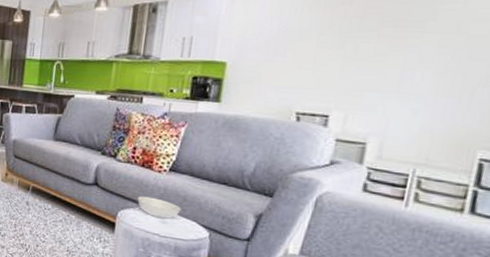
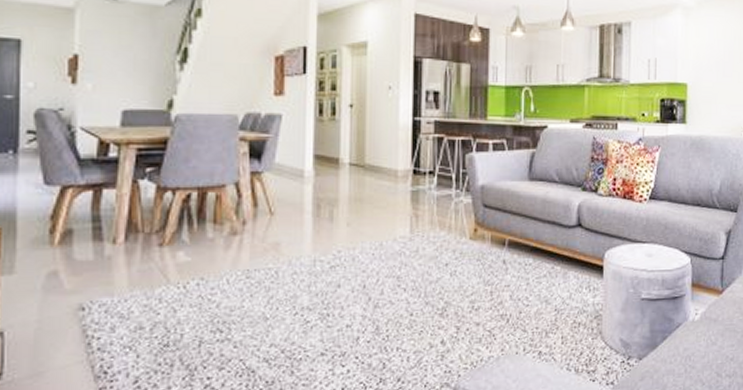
bowl: present [137,195,181,219] -> none [622,230,664,252]

